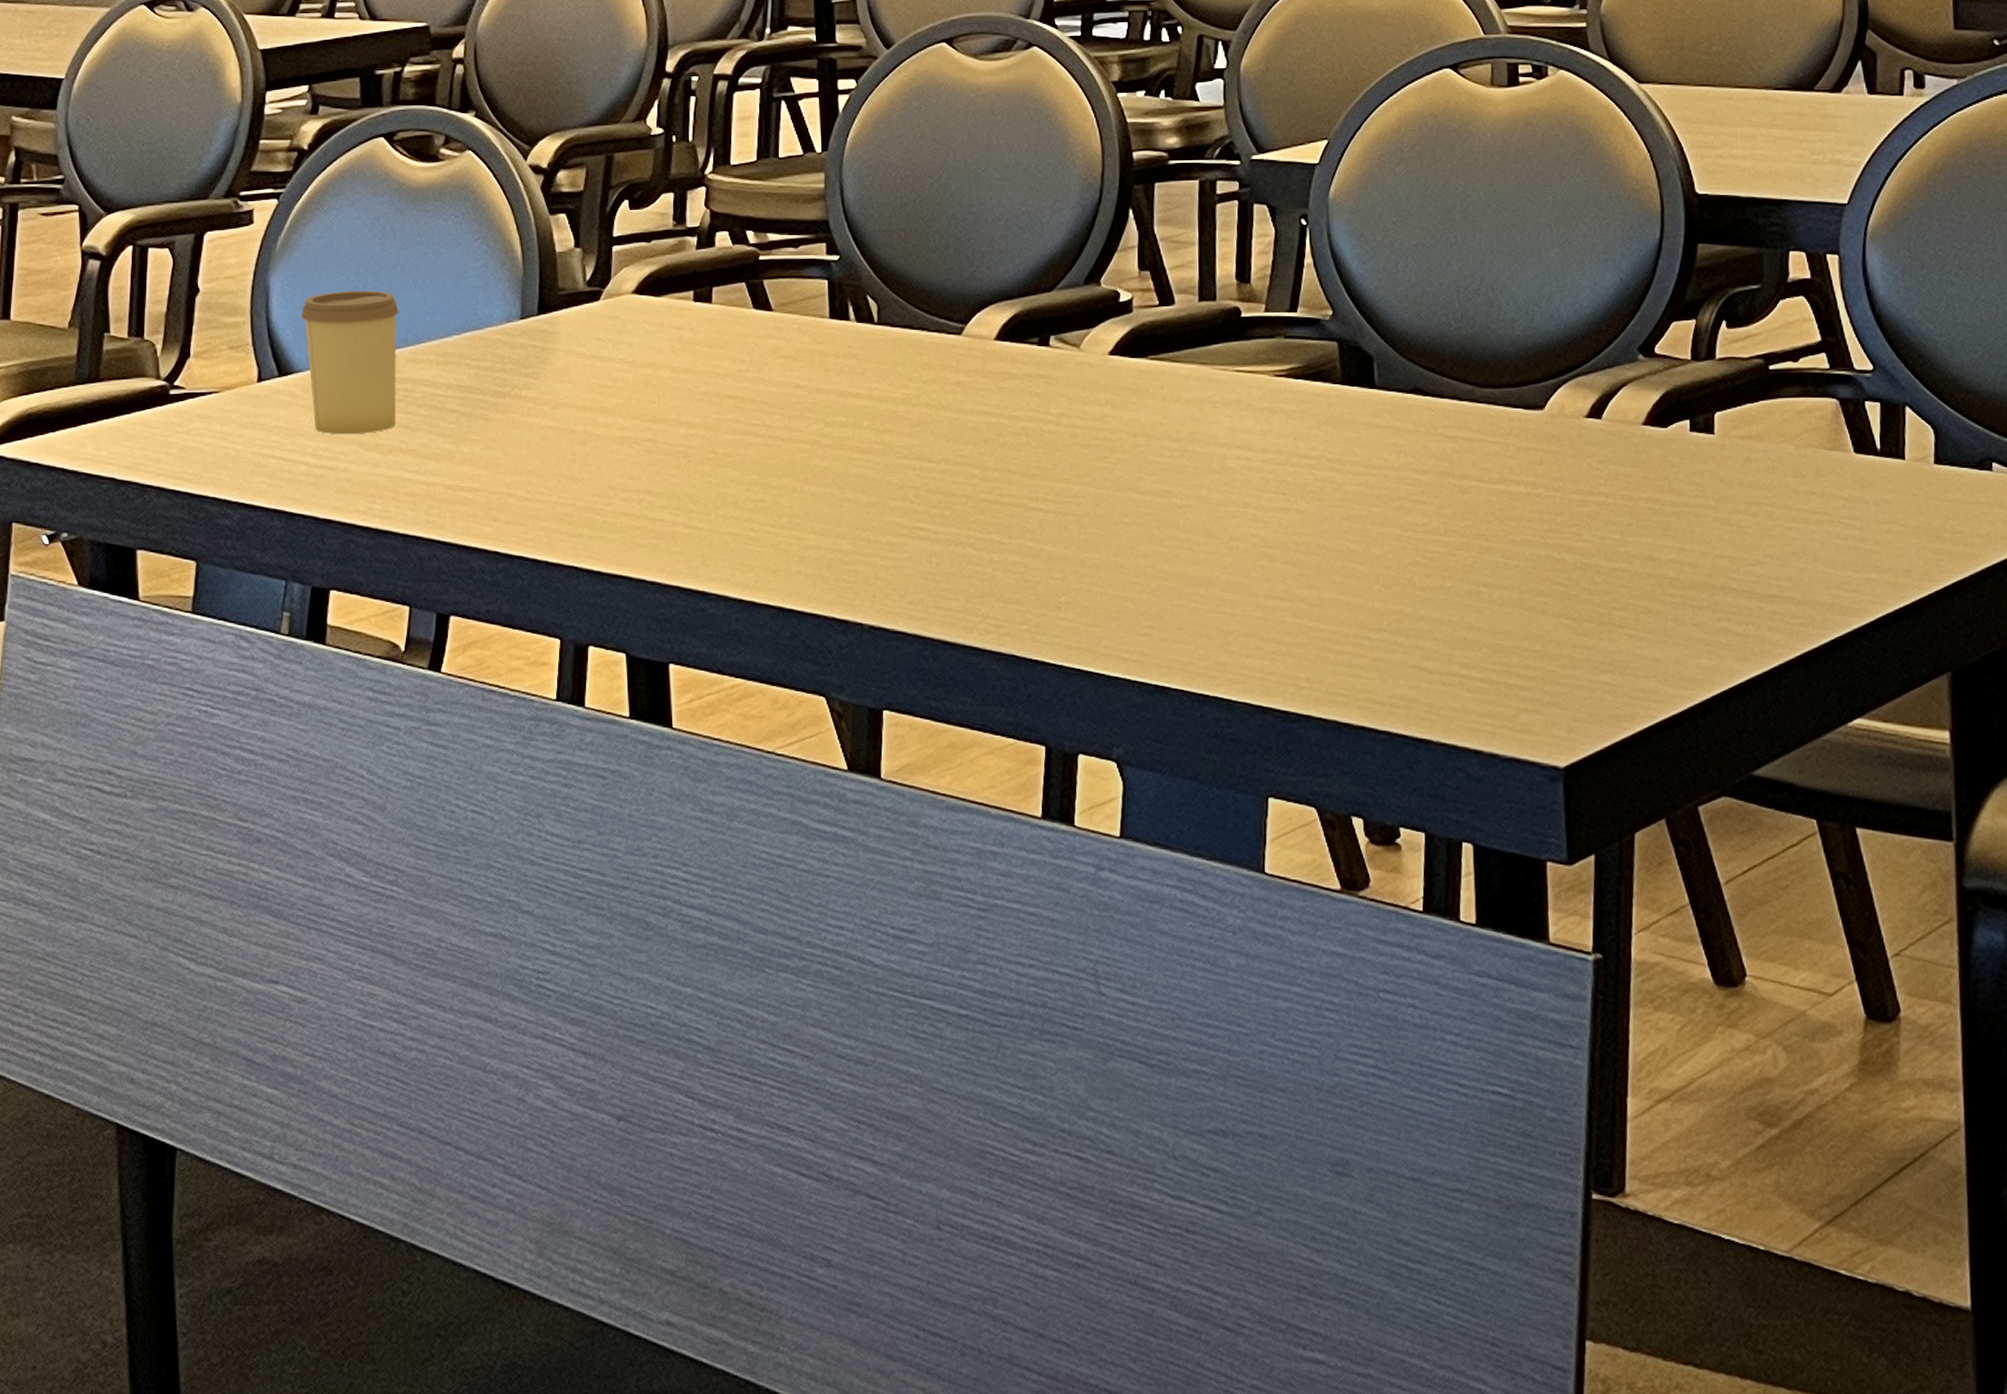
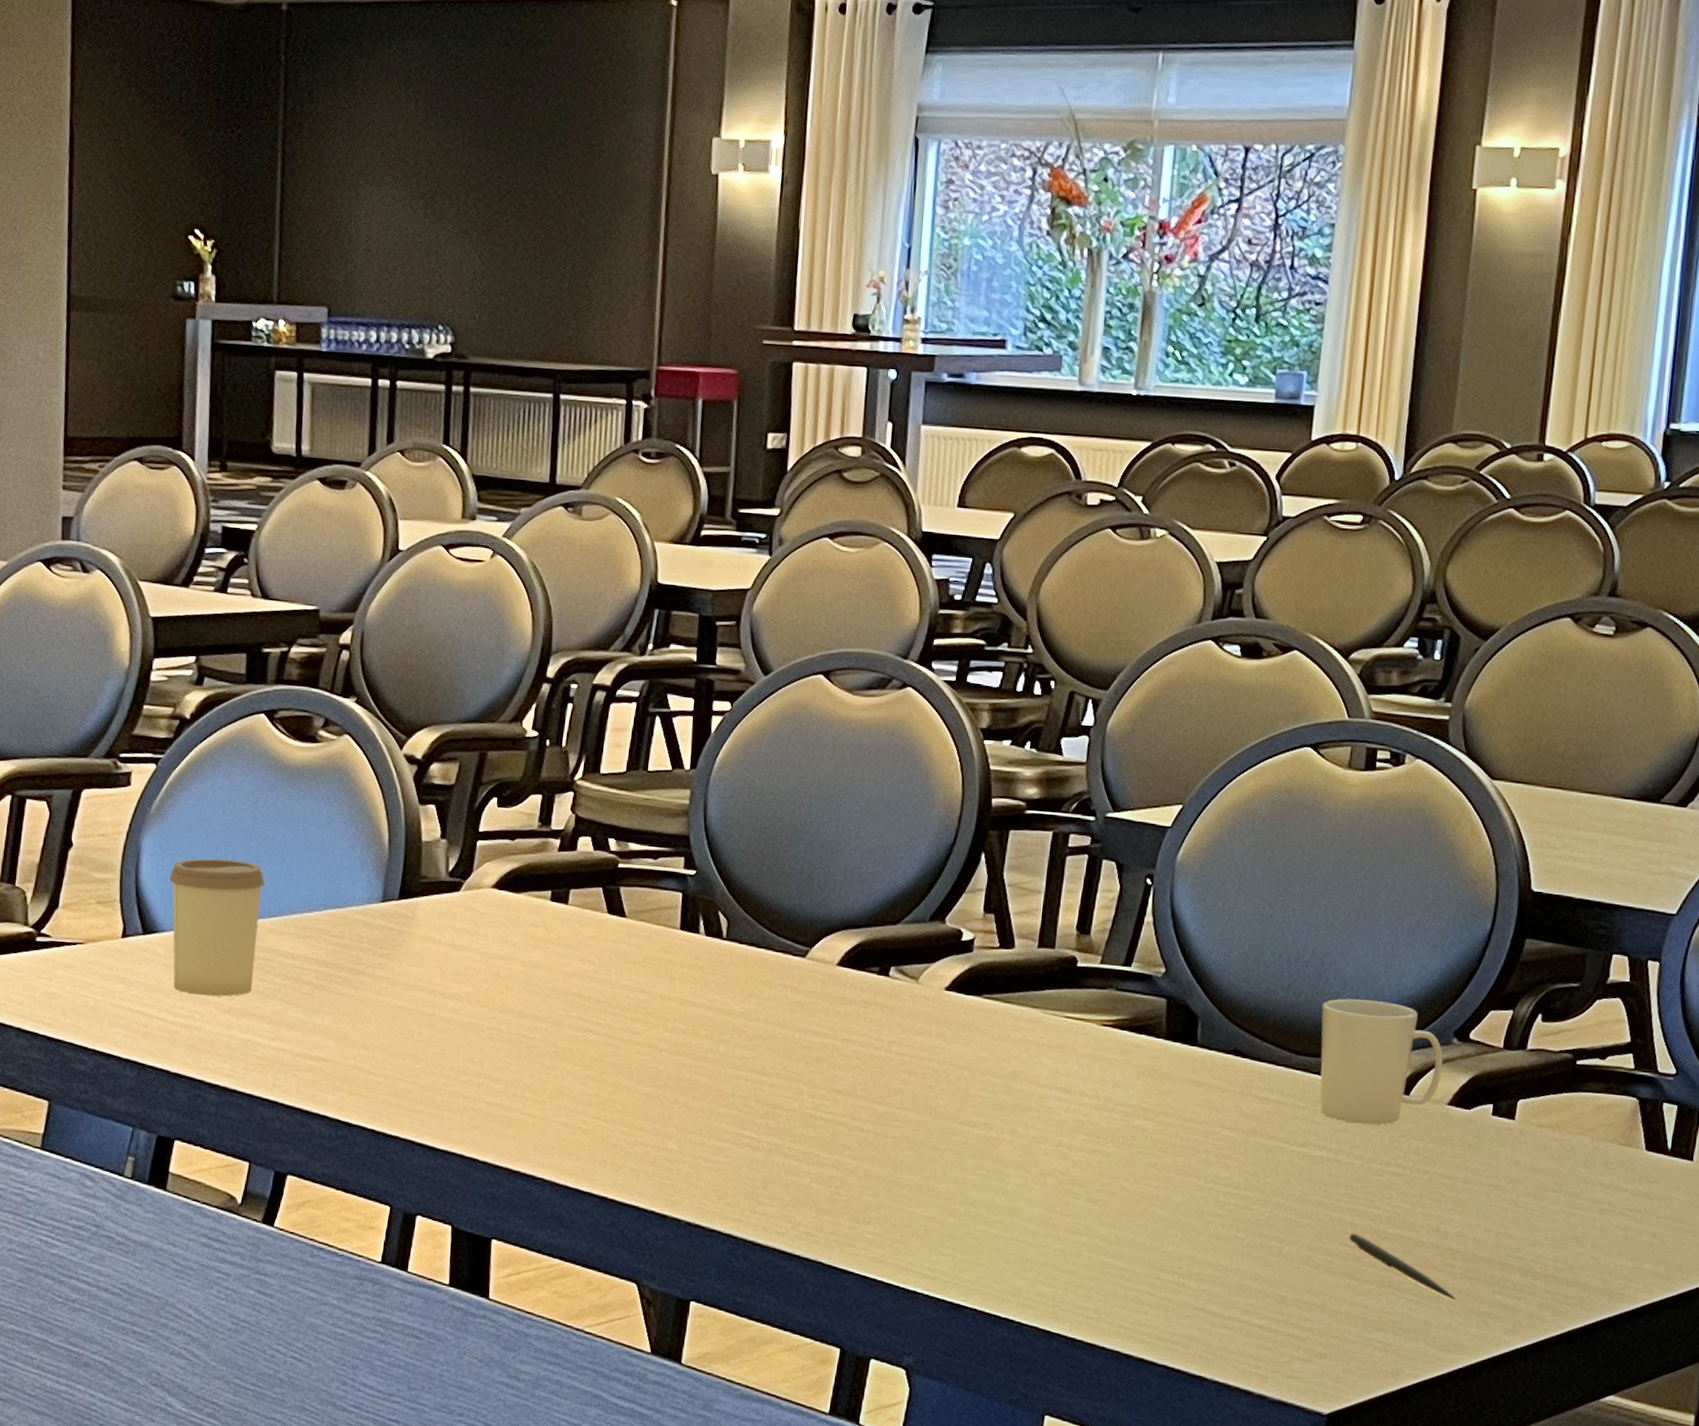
mug: none [1498,323,1632,454] -> present [1320,998,1444,1125]
pen: none [1560,570,1681,632] -> present [1349,1233,1456,1300]

